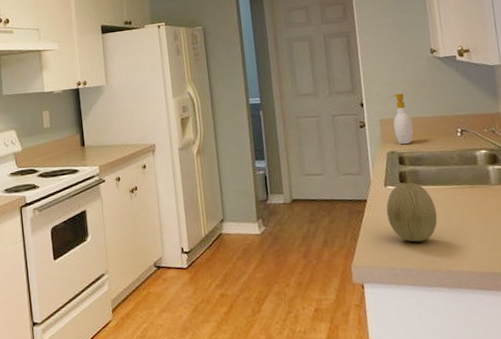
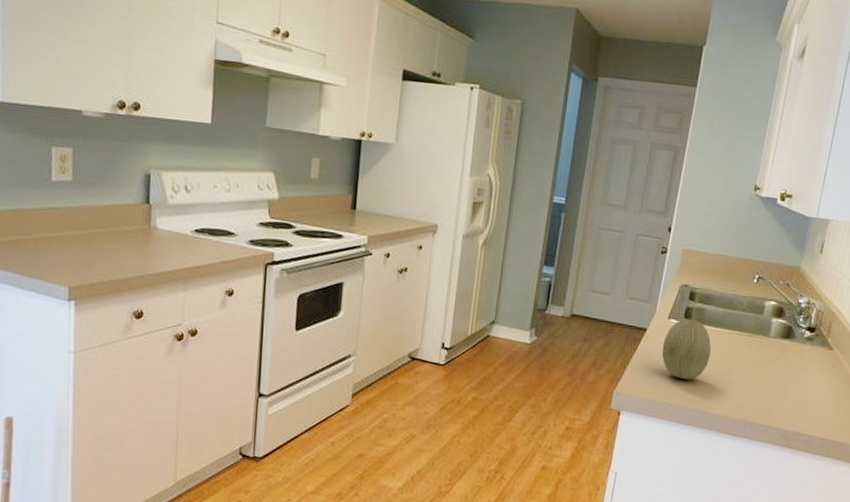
soap bottle: present [390,93,414,145] -> none [693,225,715,281]

